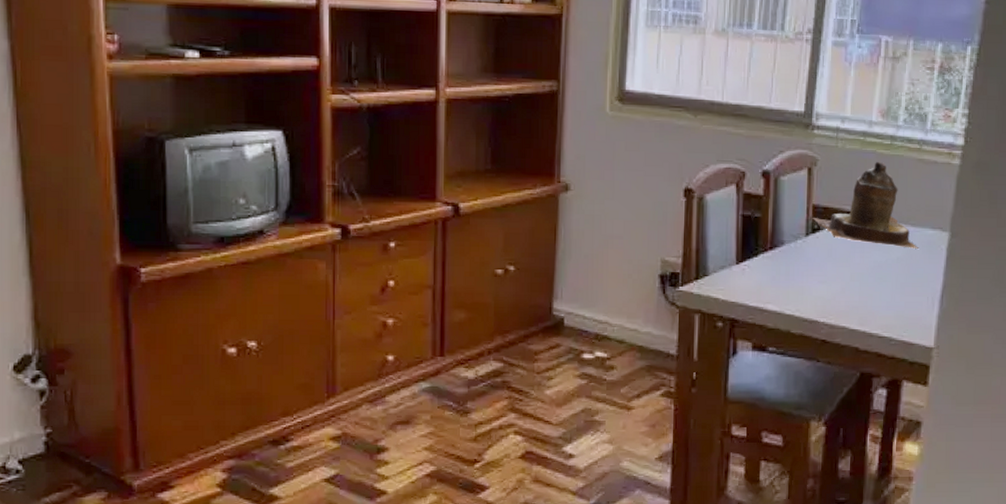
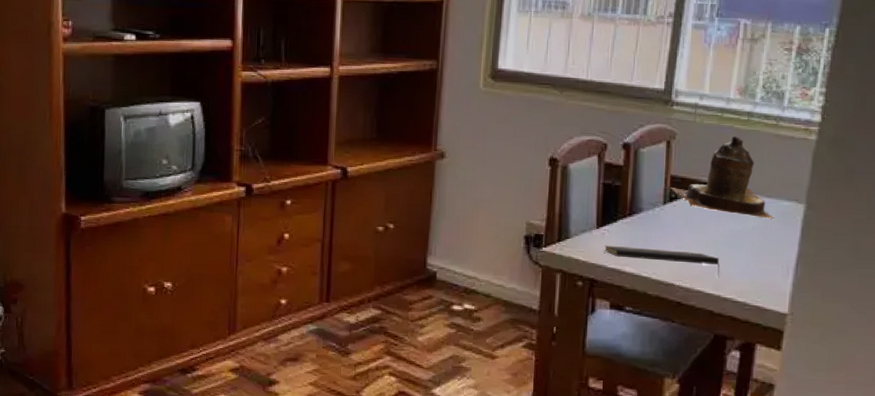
notepad: none [745,282,865,313] -> present [604,245,720,278]

